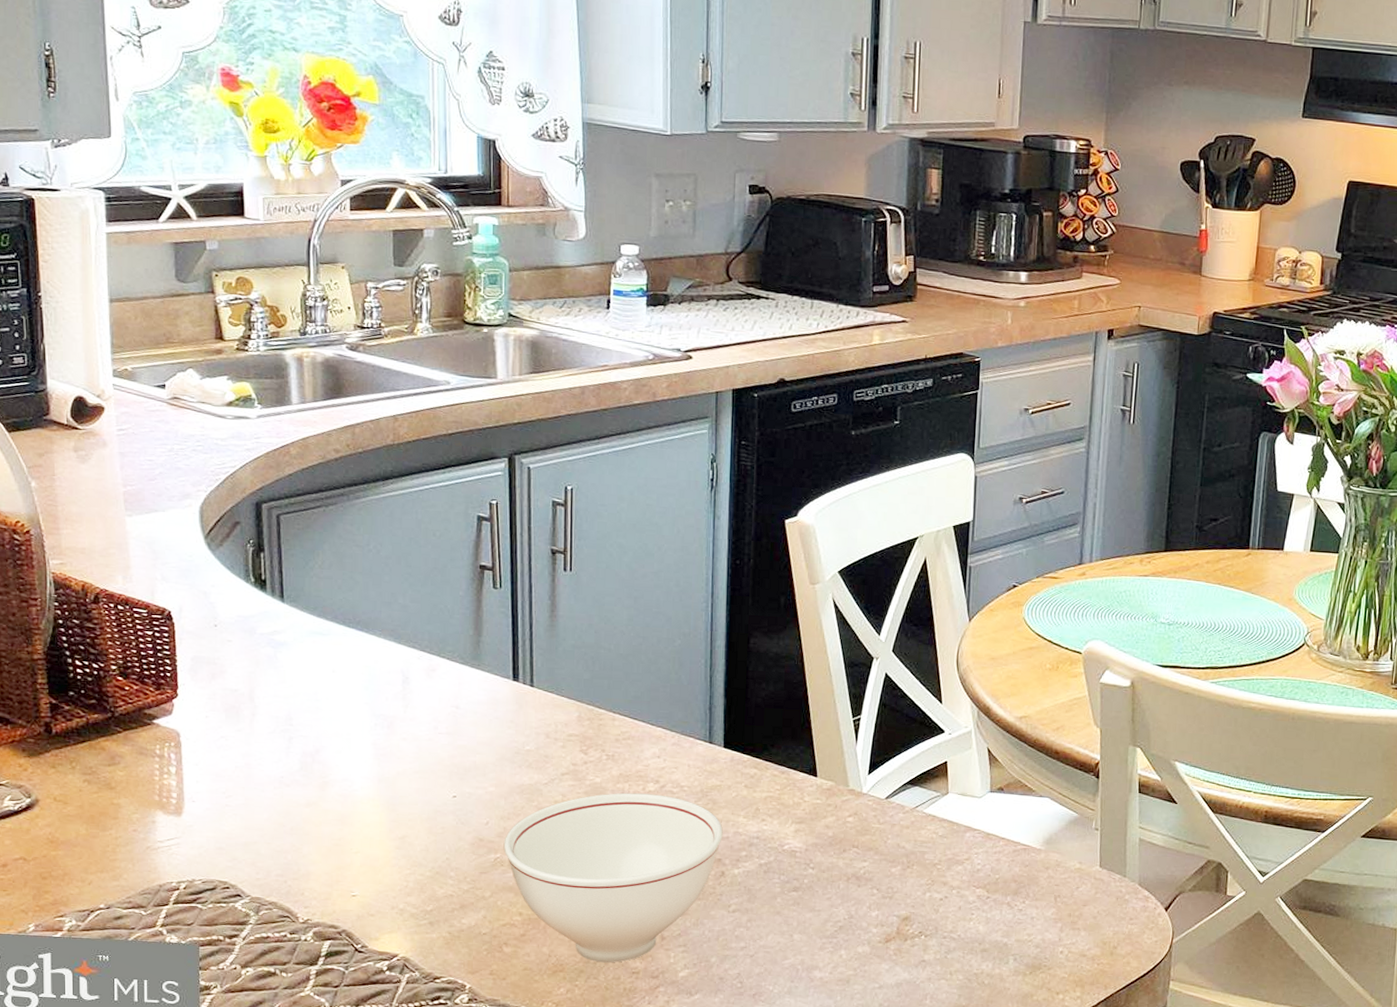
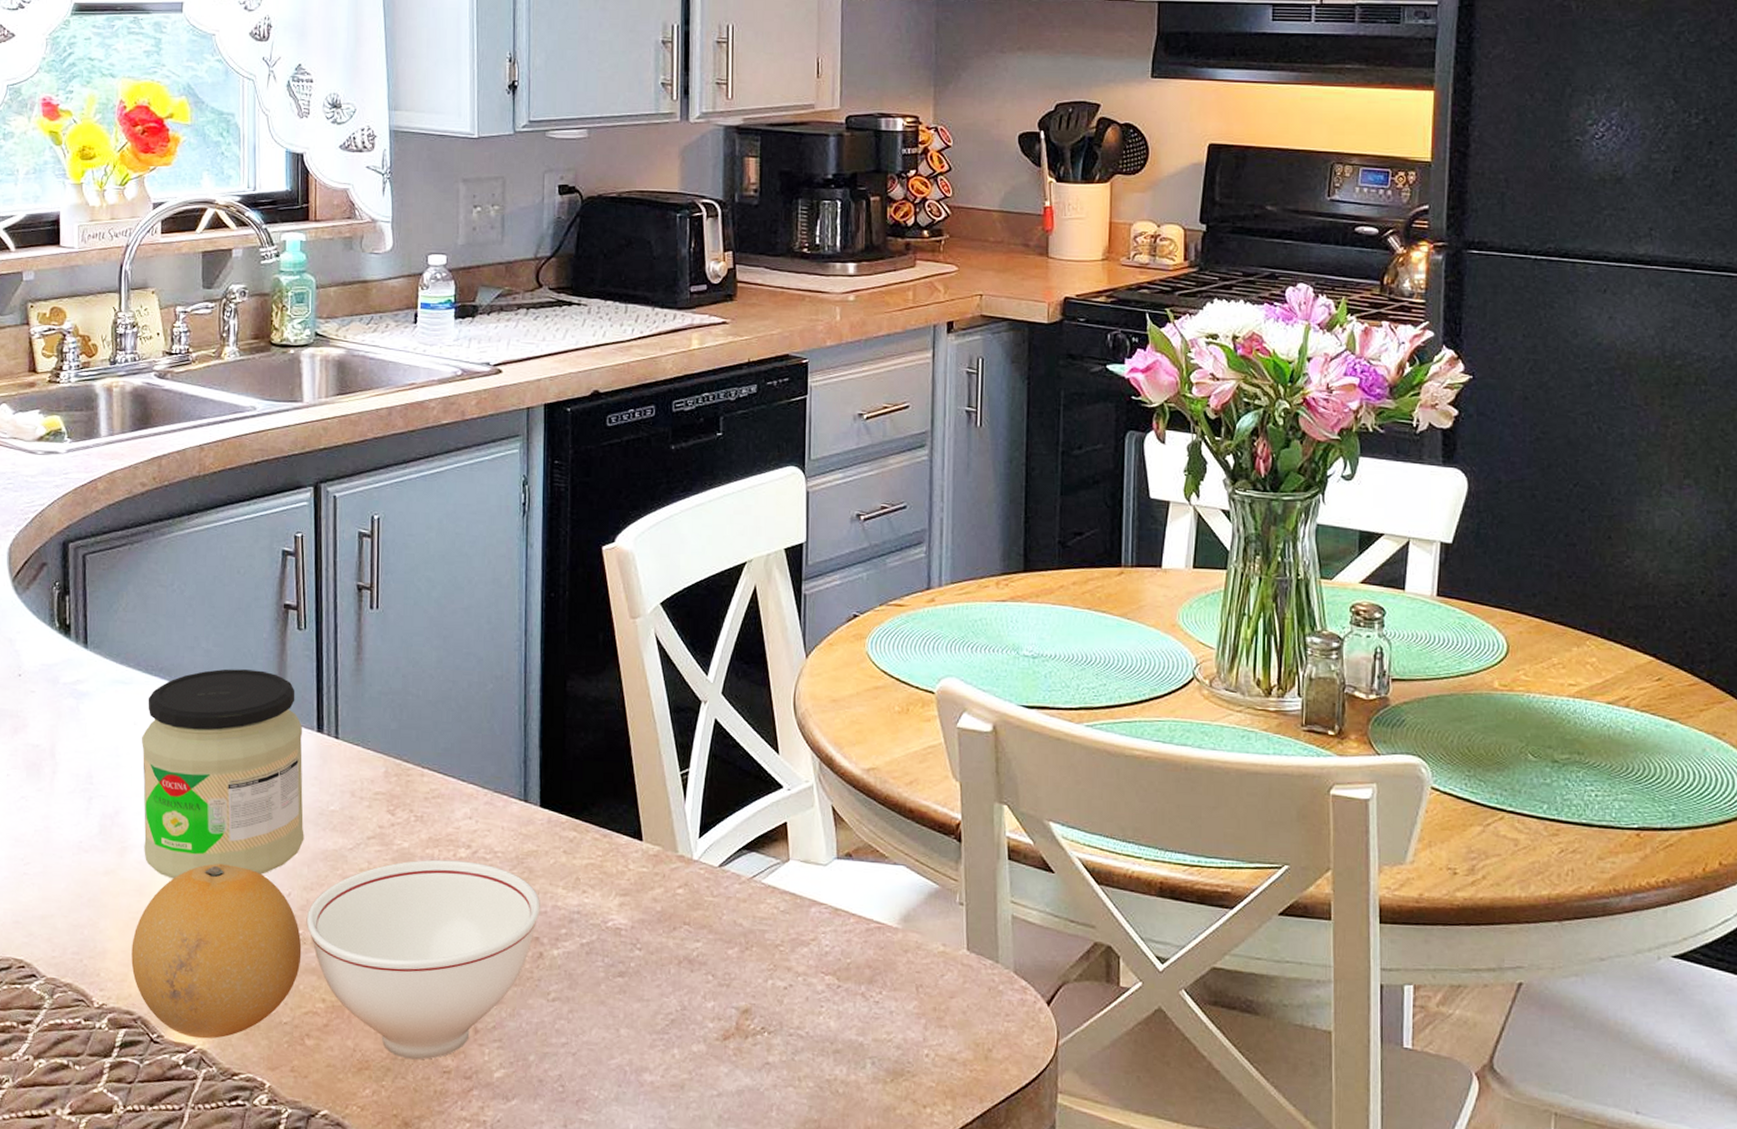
fruit: none [335,796,499,948] -> present [131,863,302,1039]
jar: none [341,623,501,810] -> present [142,668,304,879]

